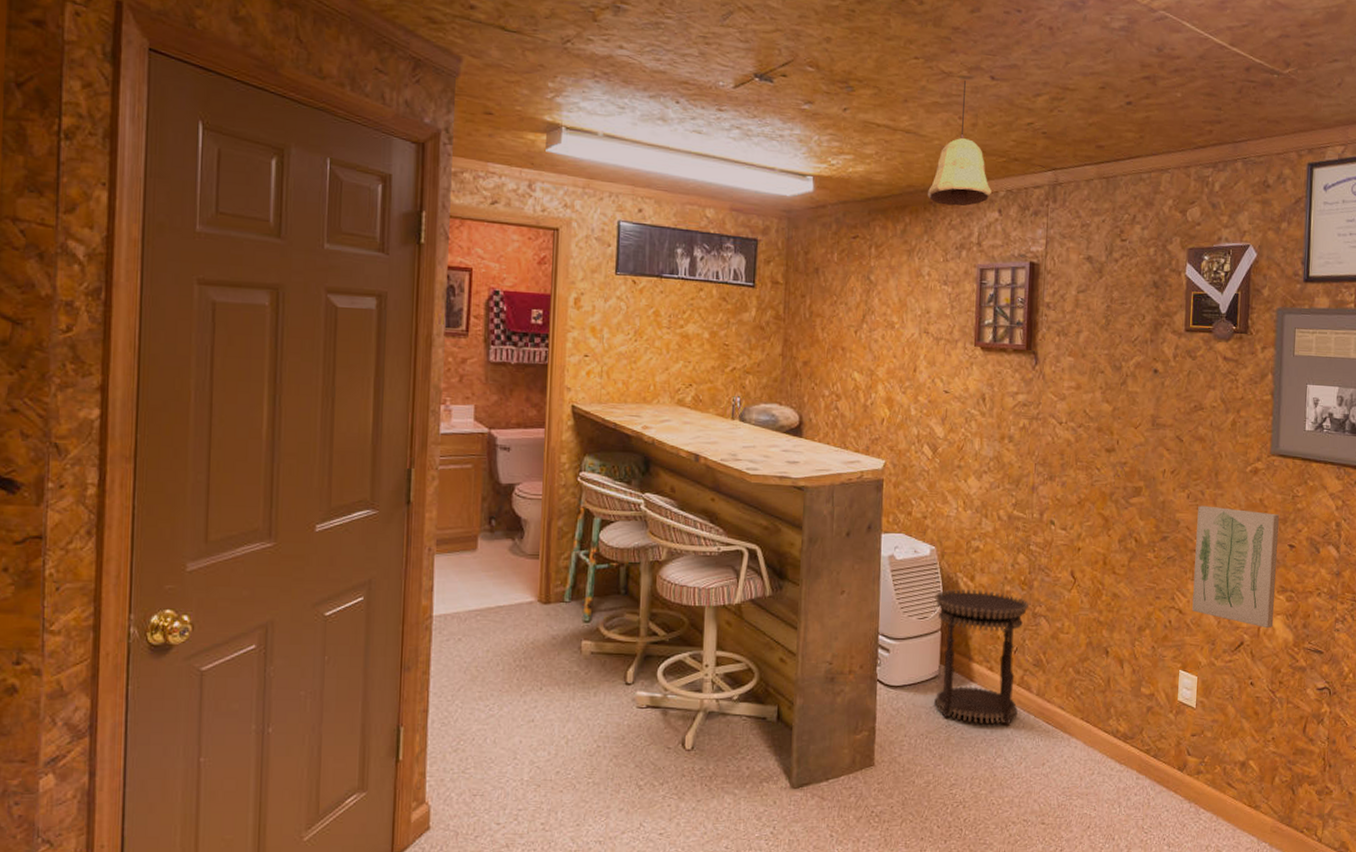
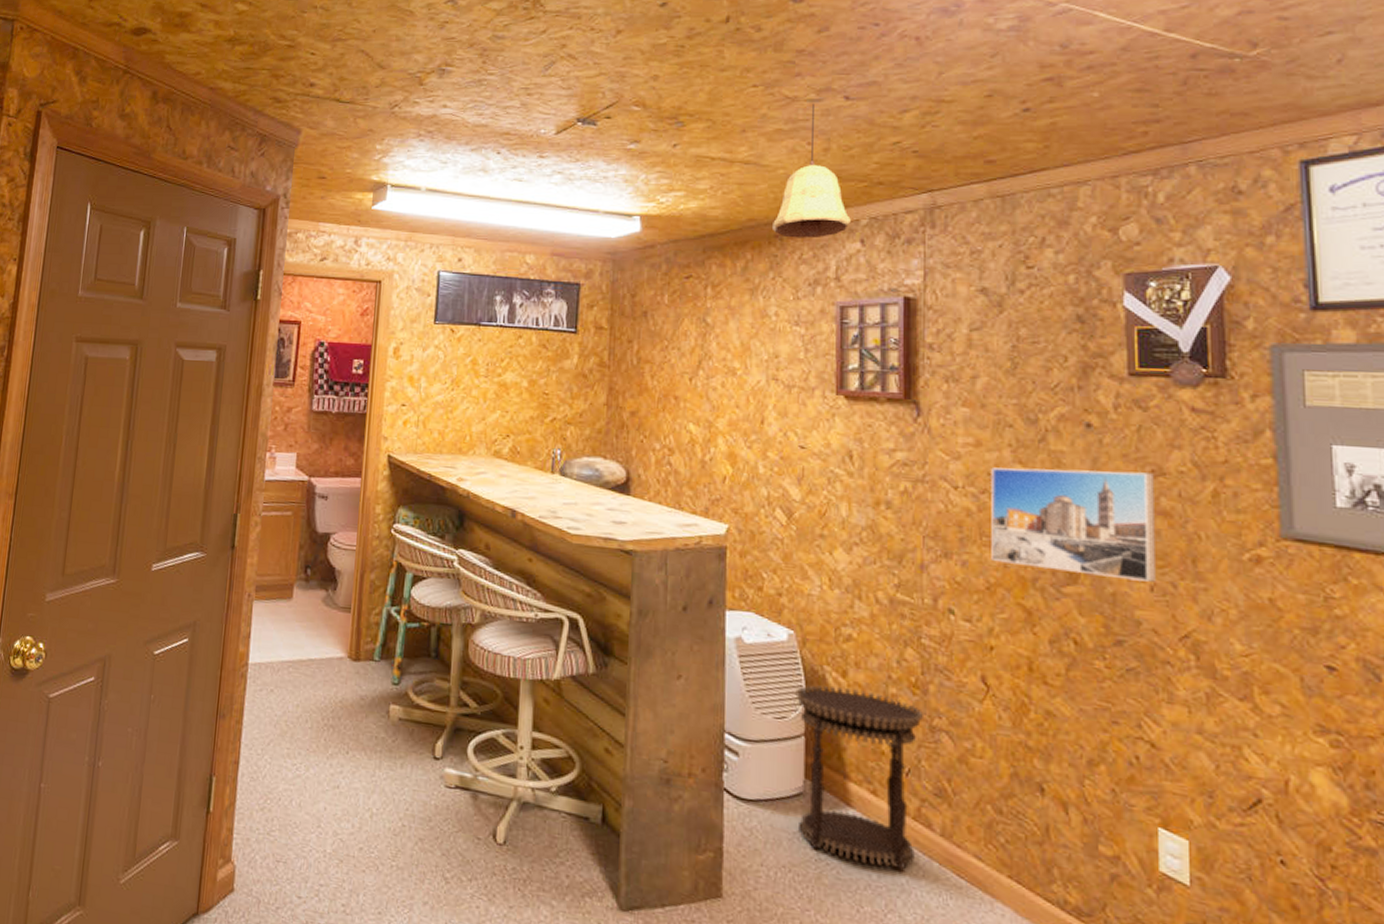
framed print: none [1083,406,1196,491] -> present [991,467,1156,582]
wall art: present [1192,505,1280,629] -> none [1169,602,1312,784]

